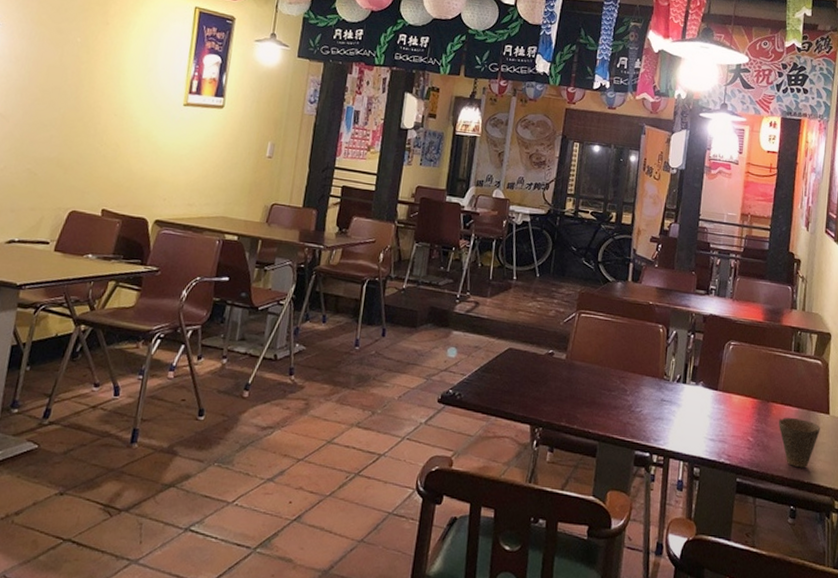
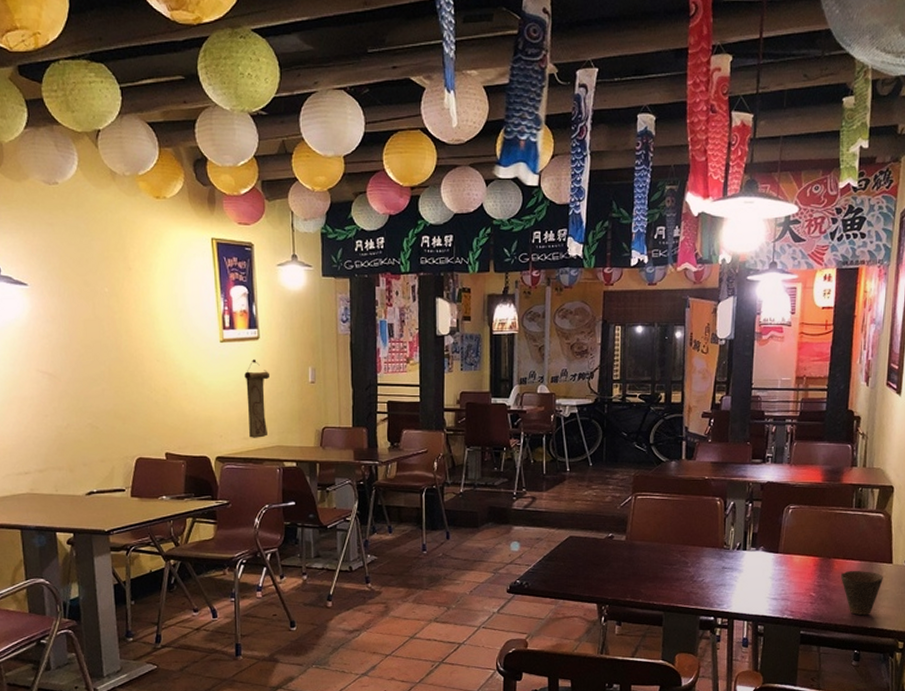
wall scroll: none [194,127,228,207] -> present [244,359,271,438]

